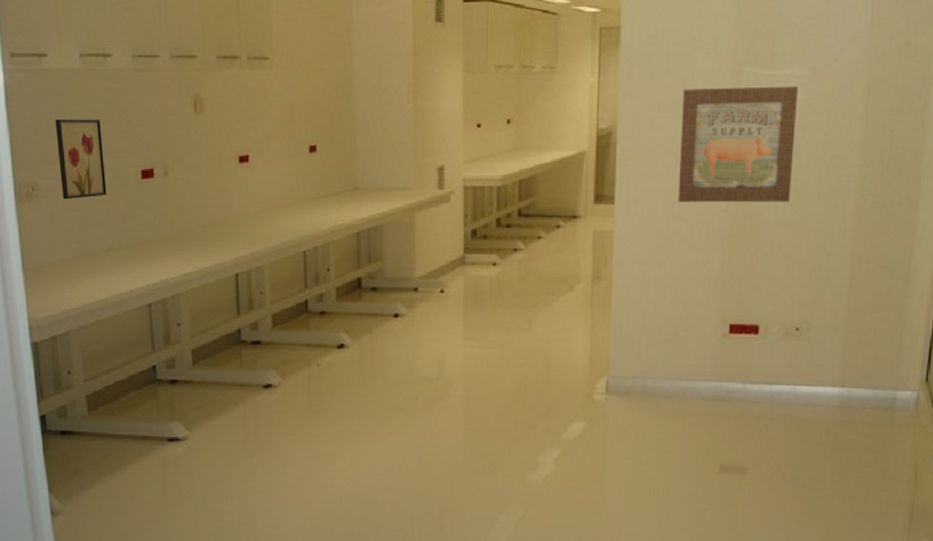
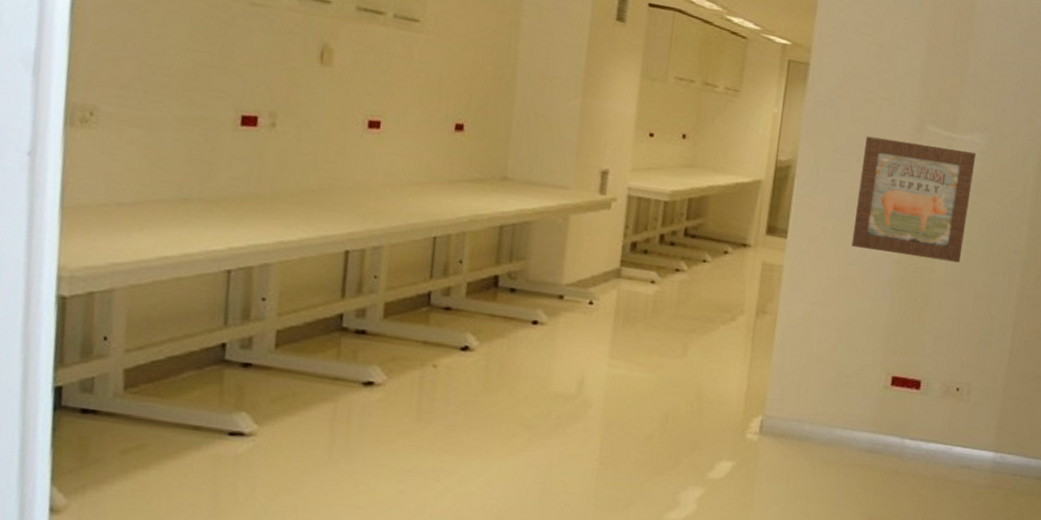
wall art: present [55,119,107,200] -> none [130,39,197,138]

